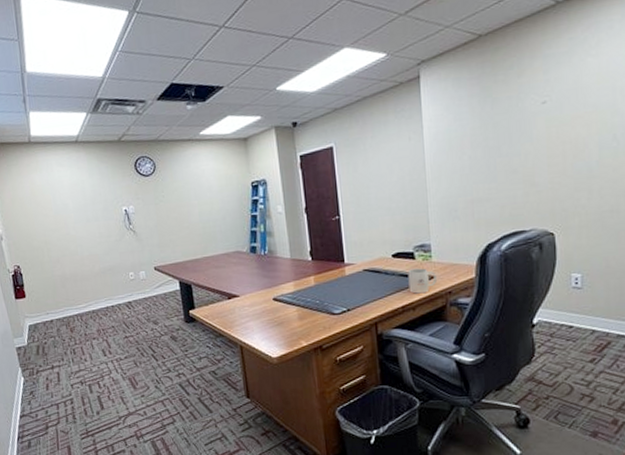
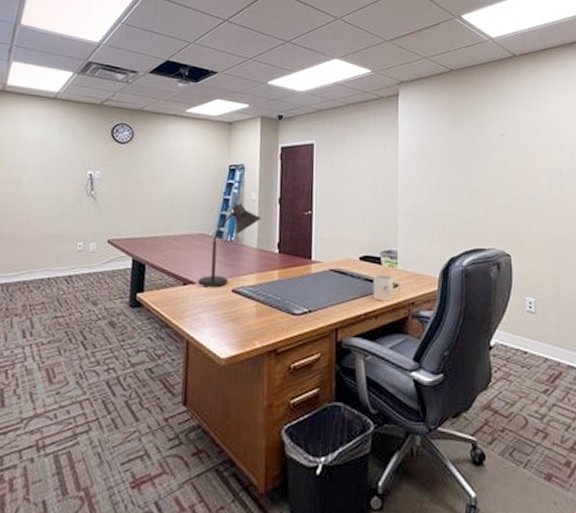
desk lamp: none [241,217,291,299] -> present [198,203,262,288]

